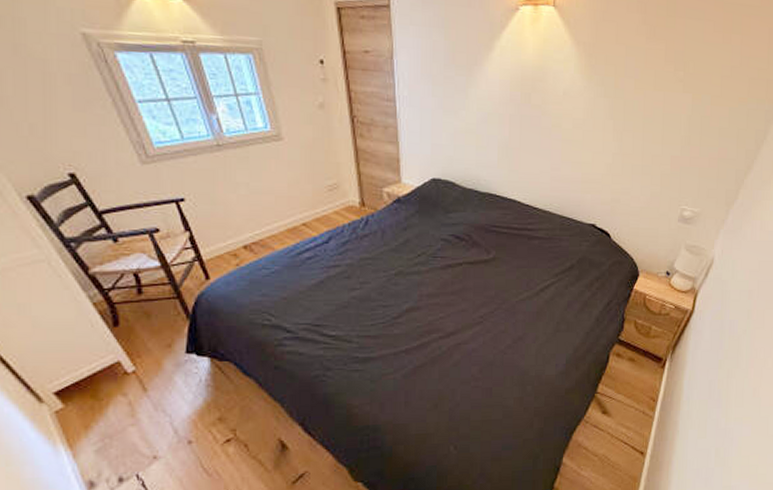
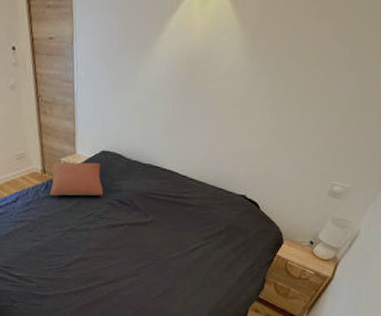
pillow: none [370,192,435,233] -> present [49,162,103,196]

